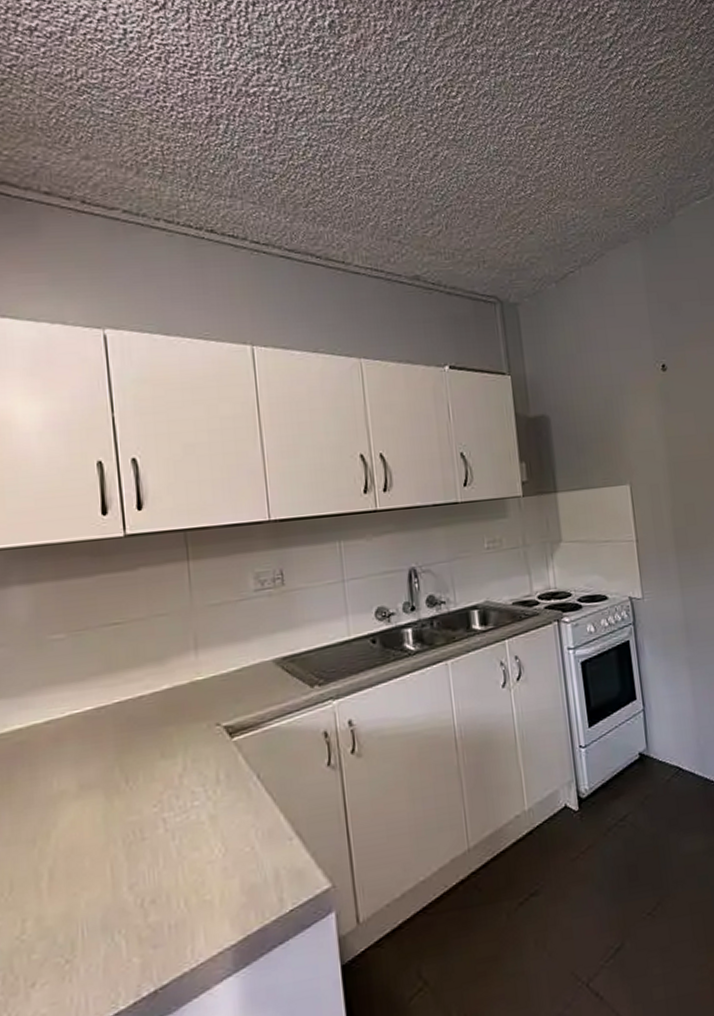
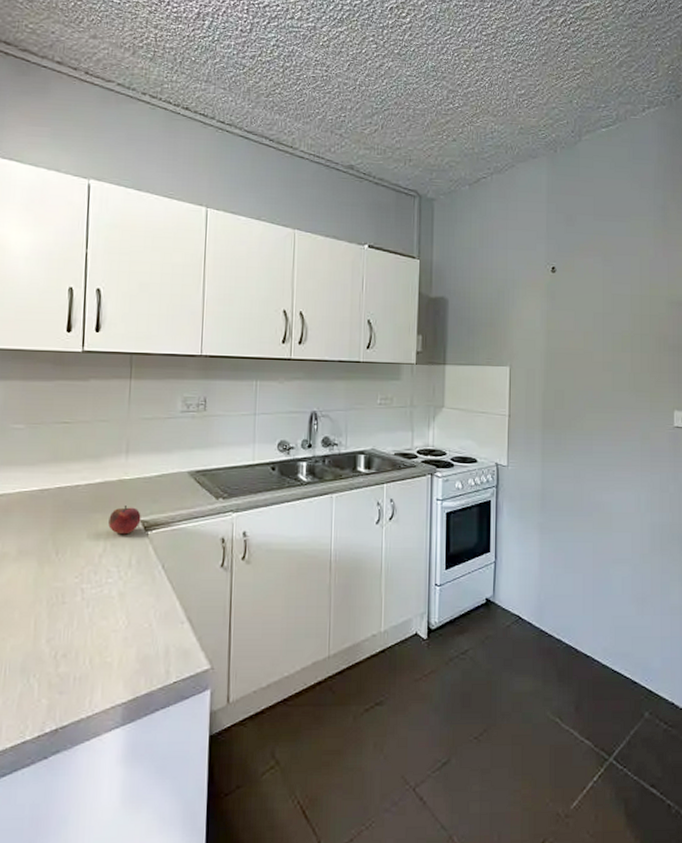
fruit: none [184,712,224,747] -> present [108,506,141,535]

